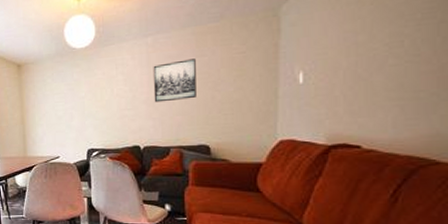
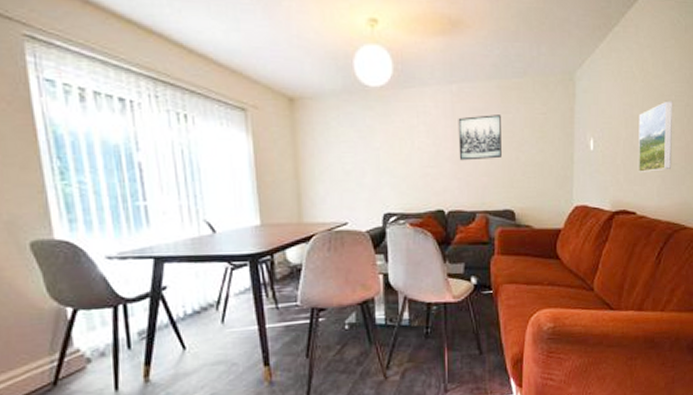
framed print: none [364,19,419,103] -> present [637,101,673,172]

